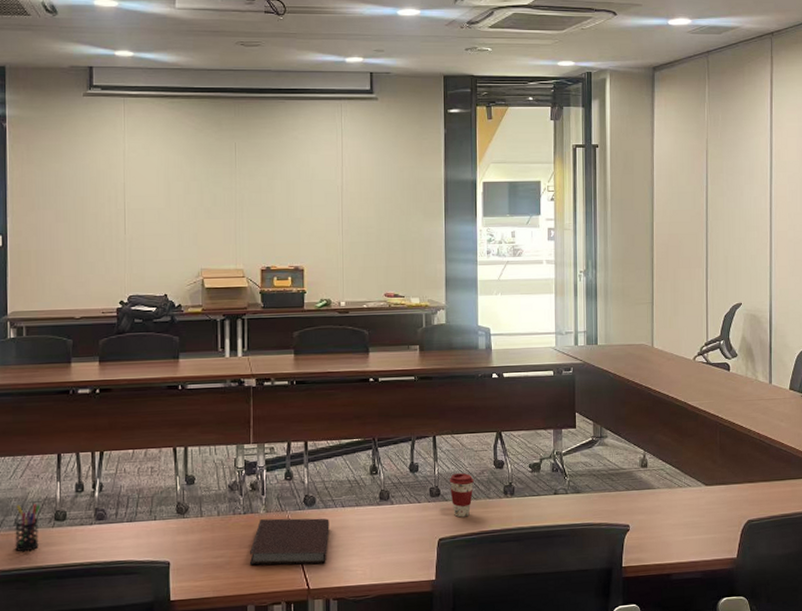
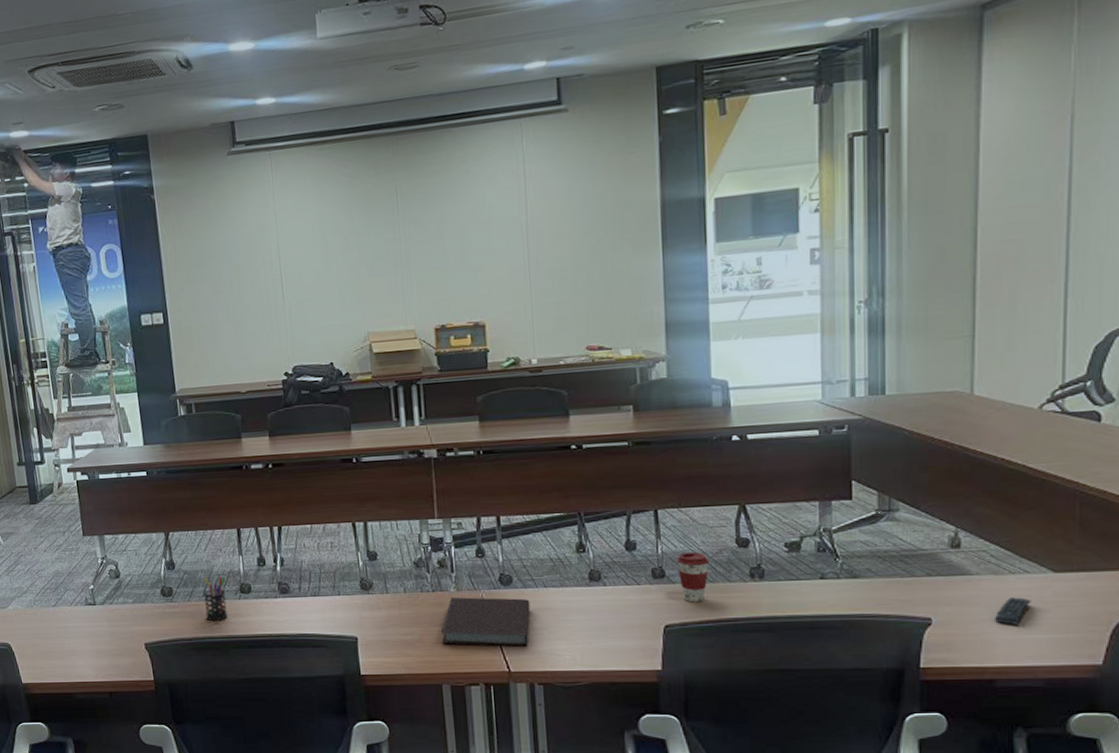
remote control: none [670,506,692,529] -> present [995,597,1031,625]

